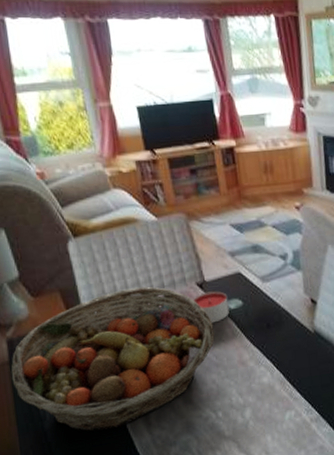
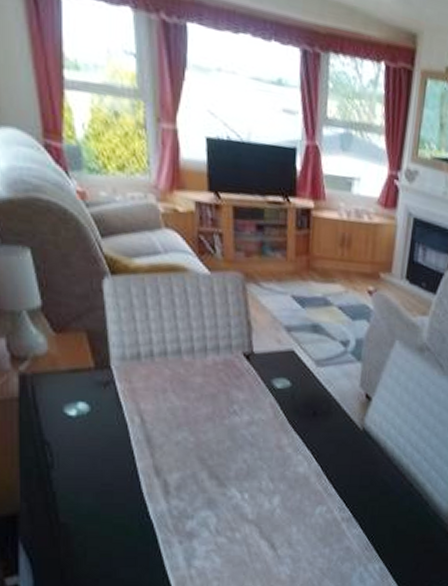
fruit basket: present [10,286,215,432] -> none [19,344,255,490]
candle: present [193,291,229,323] -> none [235,364,276,400]

